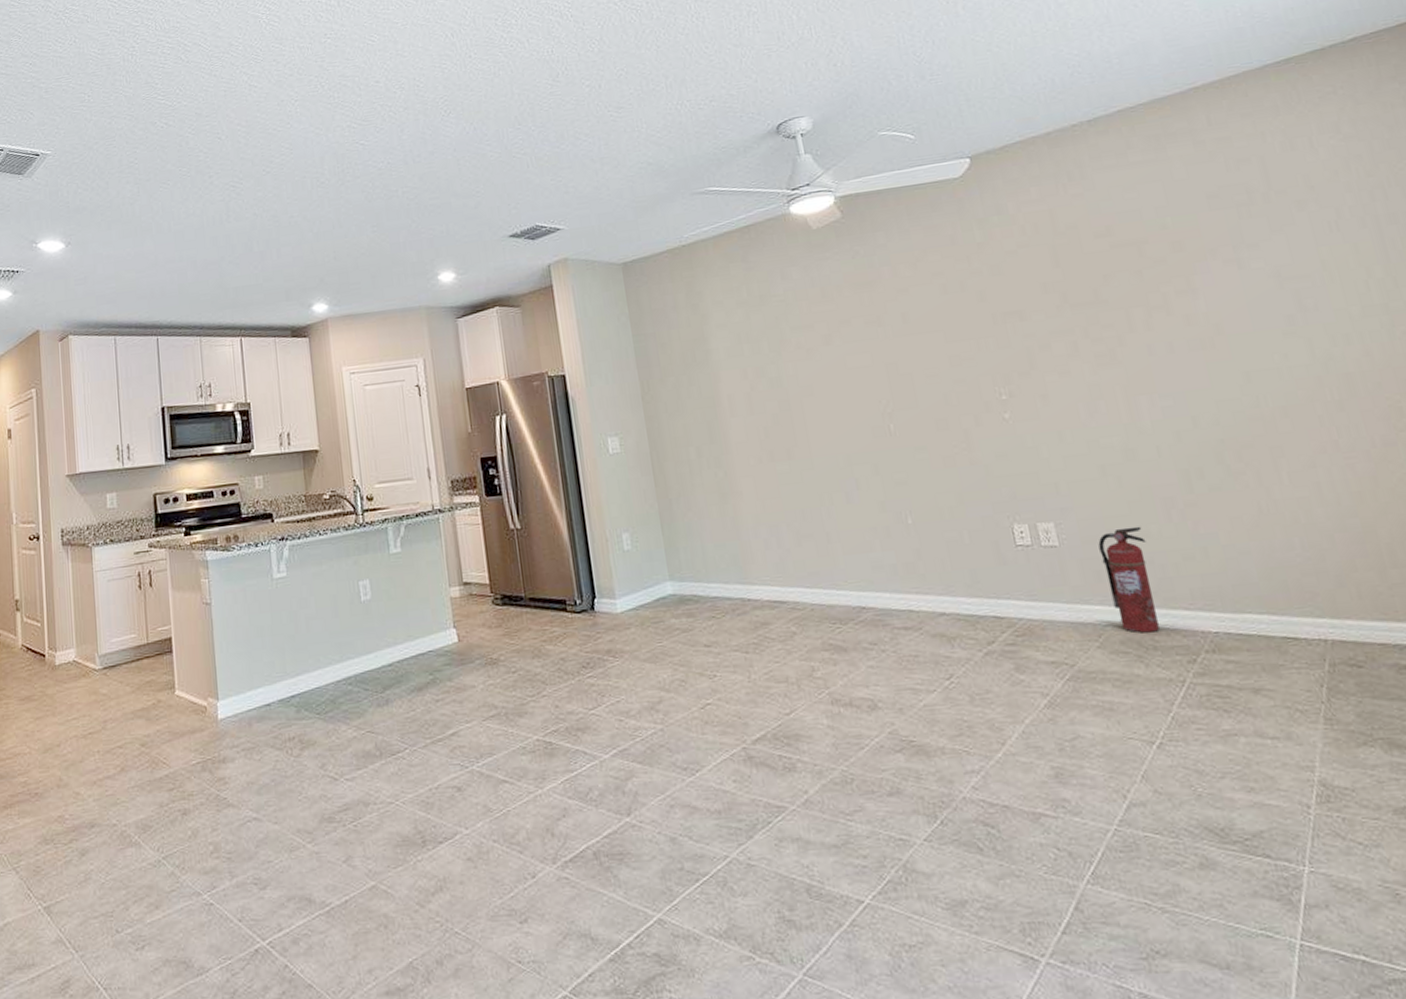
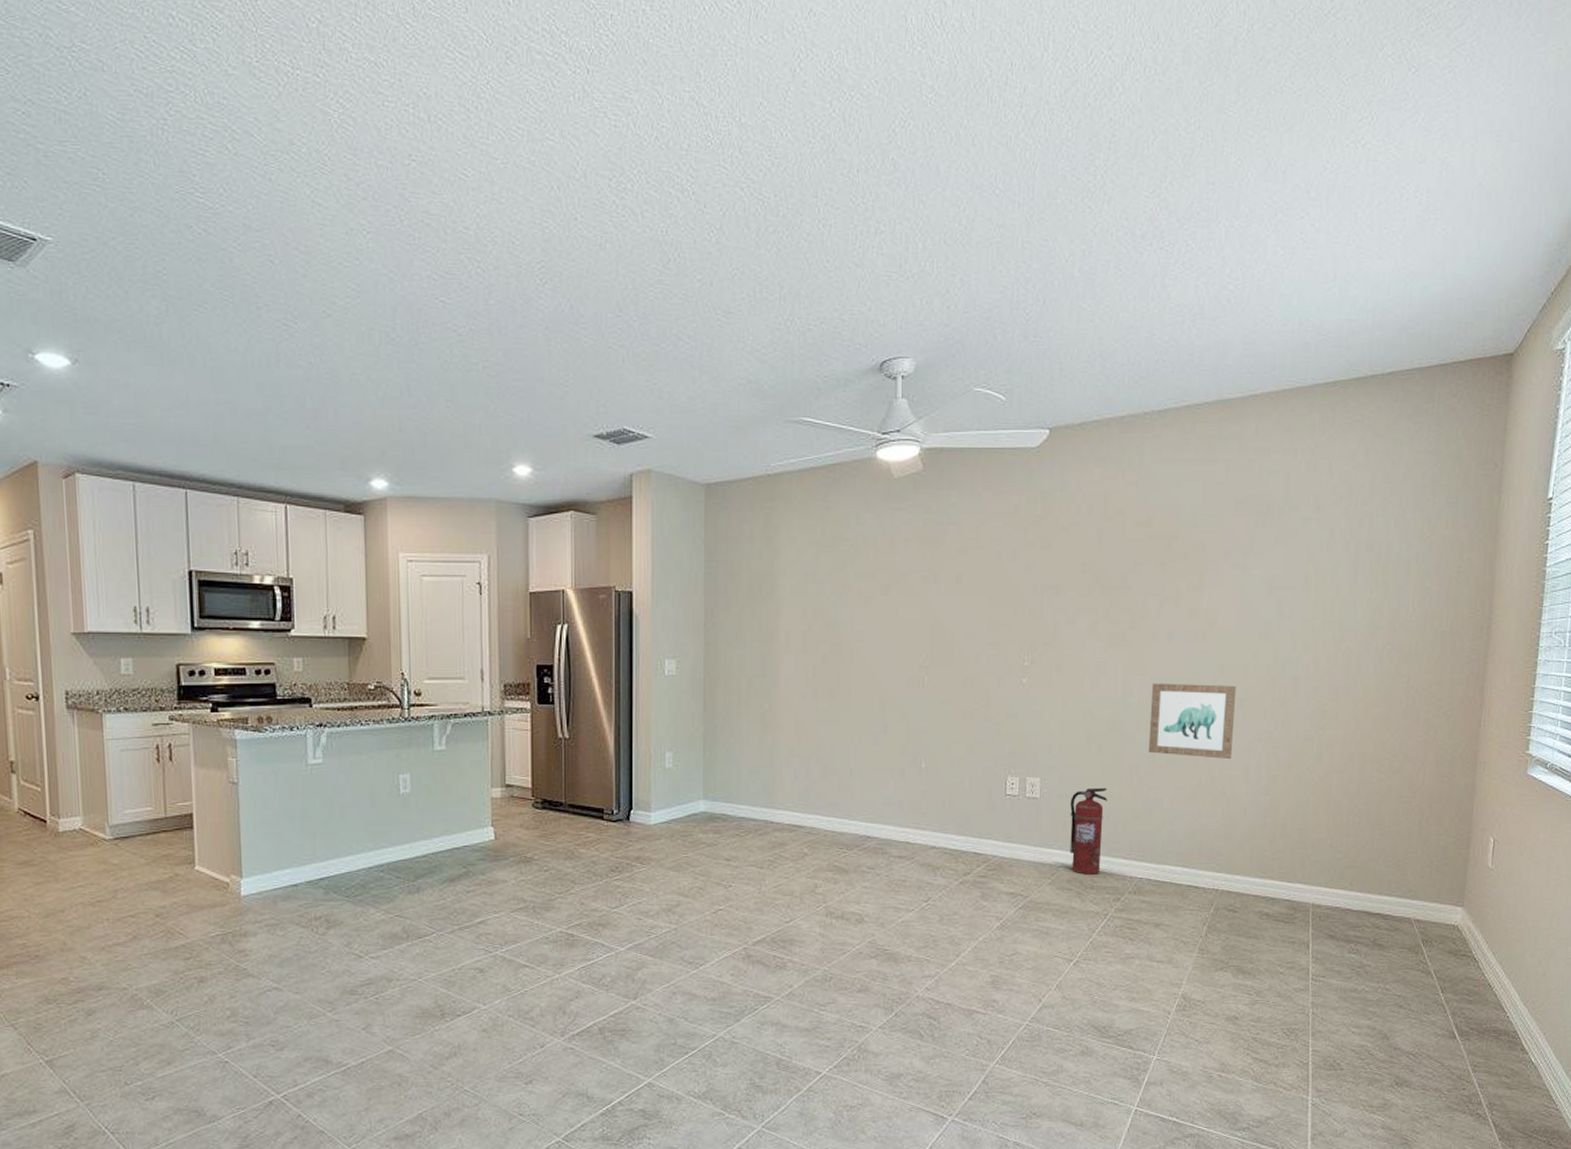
wall art: none [1163,392,1293,482] -> present [1148,683,1237,760]

